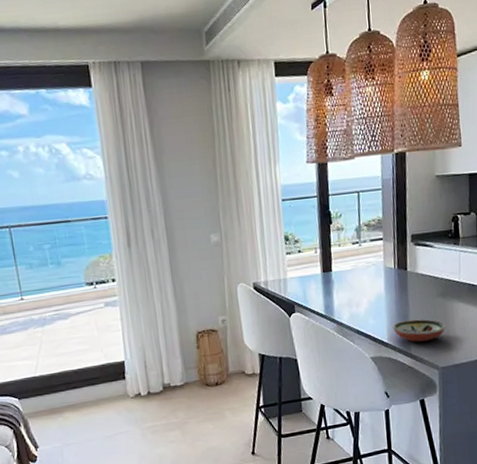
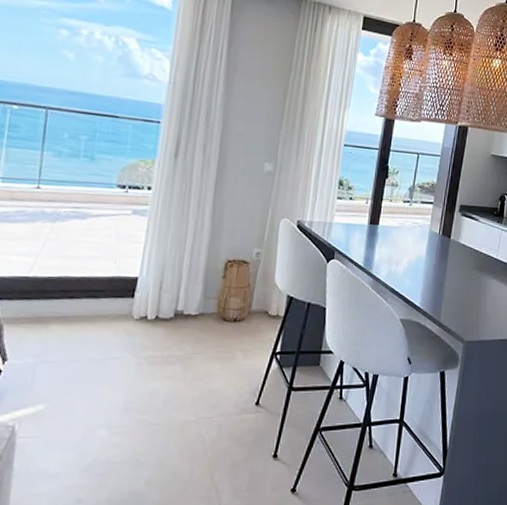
decorative bowl: present [392,319,446,342] -> none [427,287,478,312]

